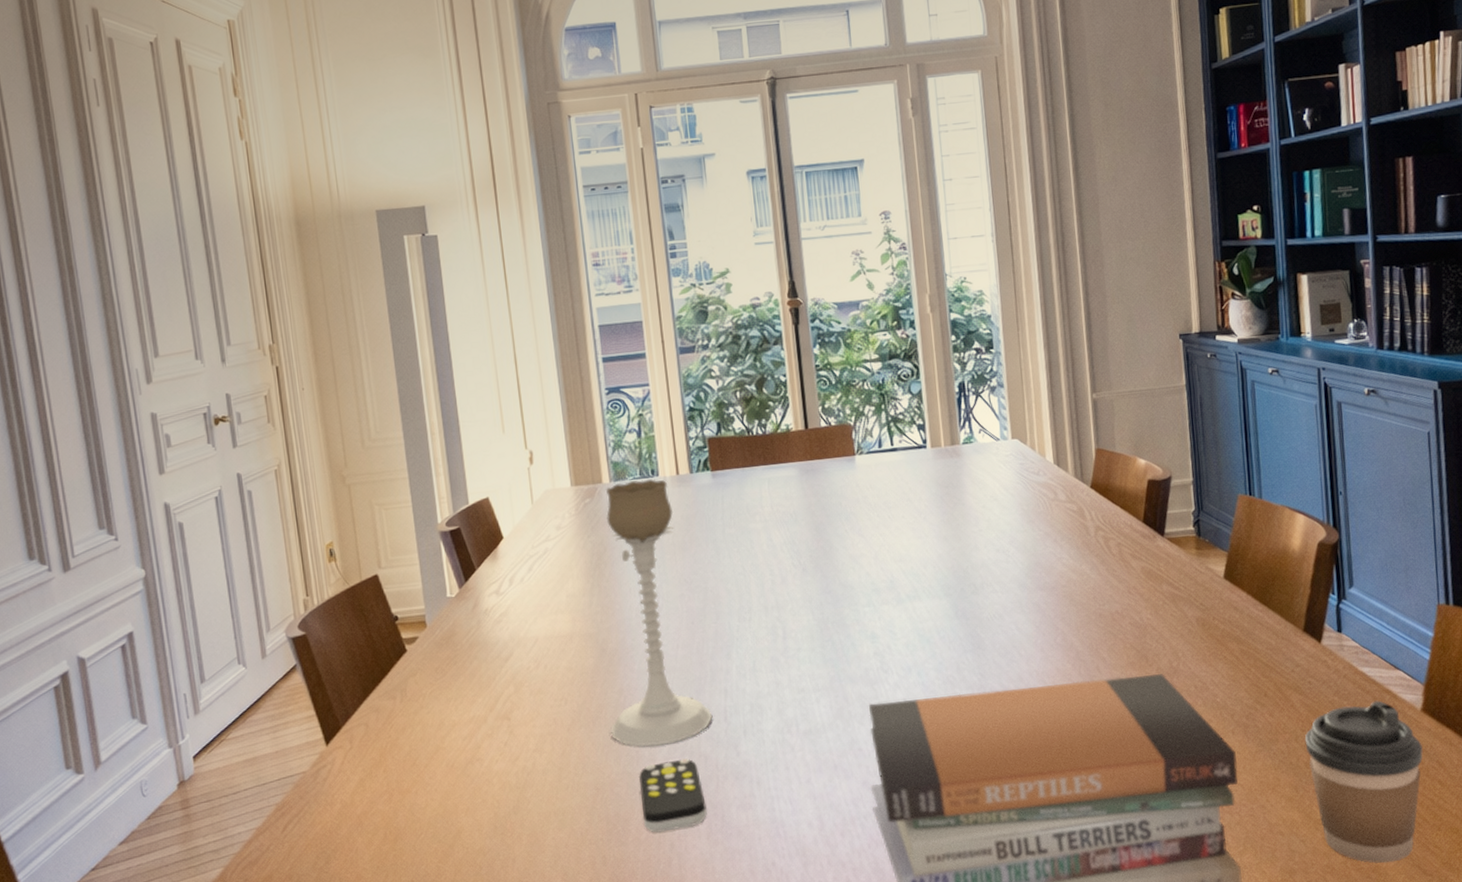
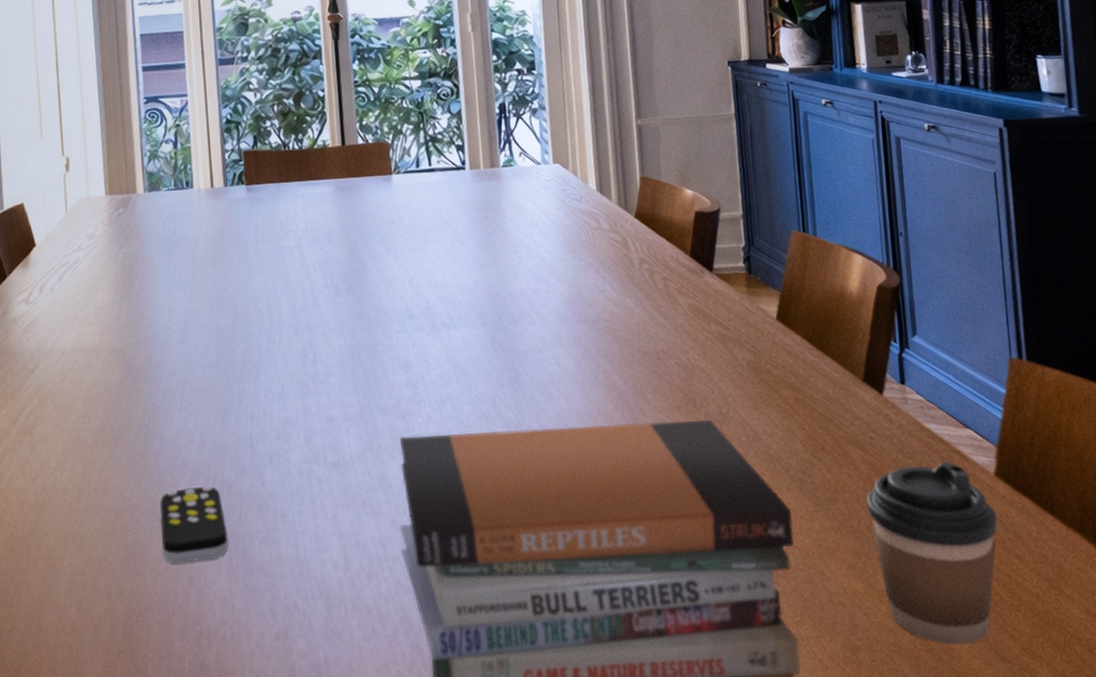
candle holder: present [605,479,713,747] -> none [133,191,238,470]

